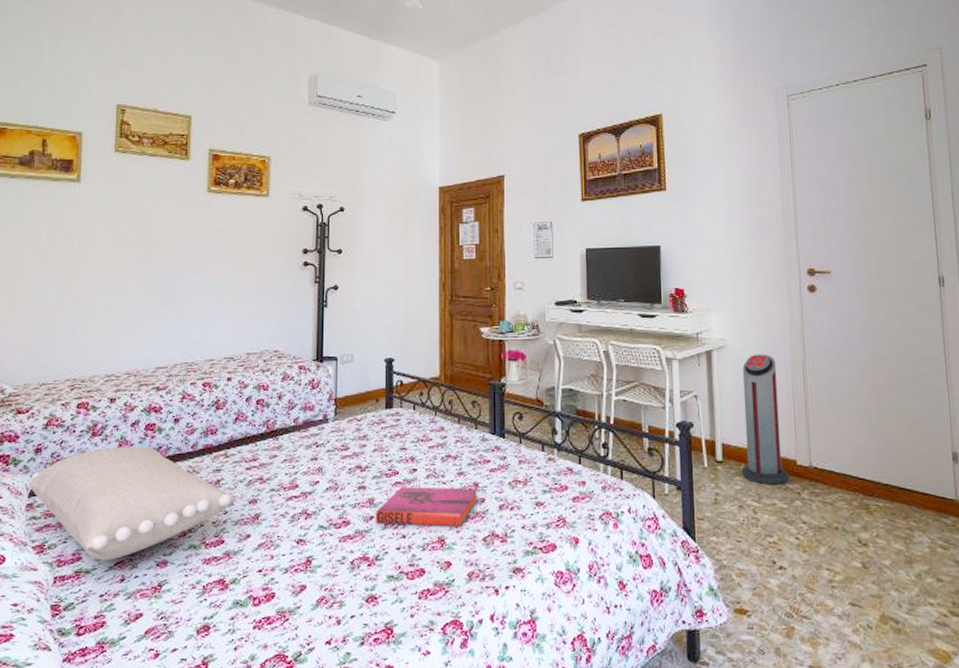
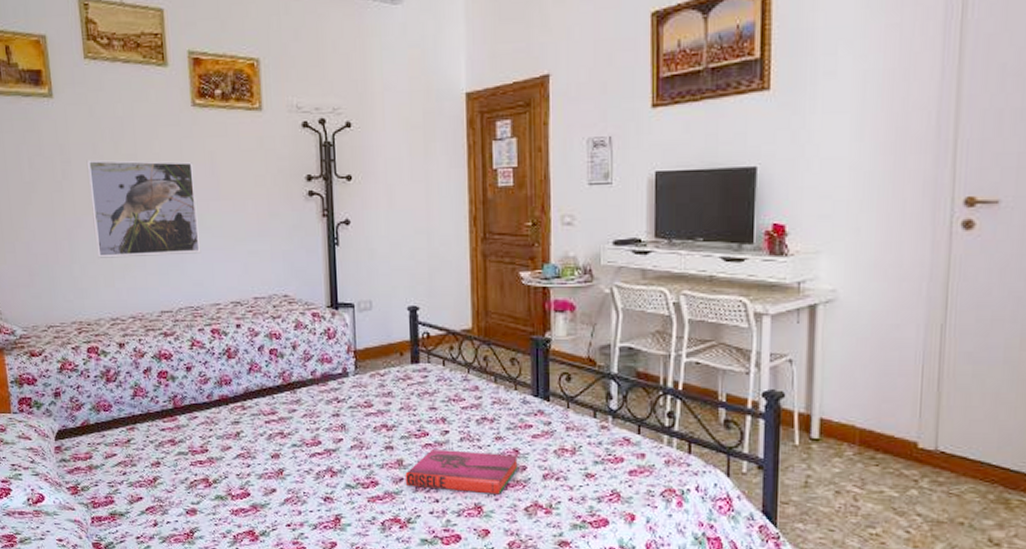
pillow: present [28,446,237,561] -> none [53,394,259,505]
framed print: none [101,234,203,321] -> present [86,159,201,260]
air purifier: present [741,354,790,485] -> none [842,310,906,470]

